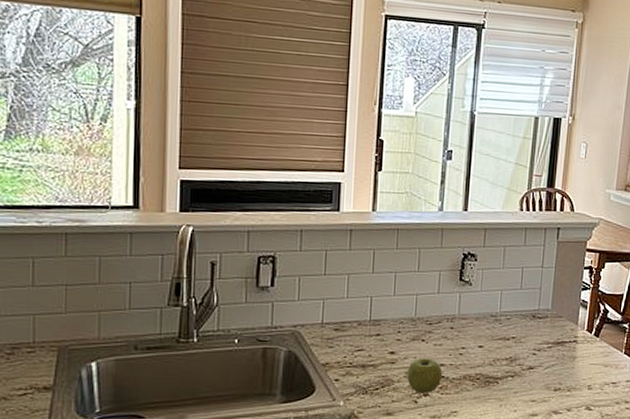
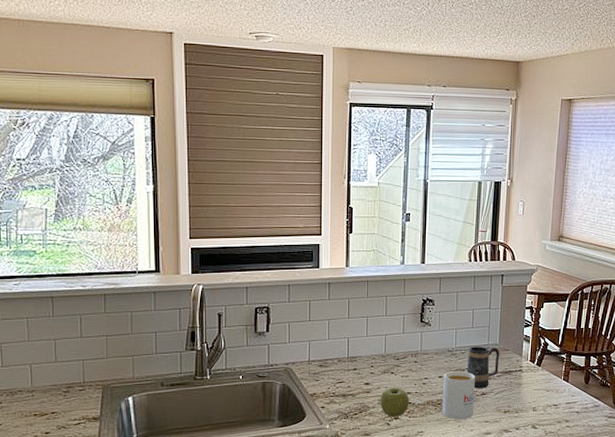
mug: none [481,340,522,398] -> present [442,371,475,420]
mug: none [512,311,552,362] -> present [466,346,500,389]

